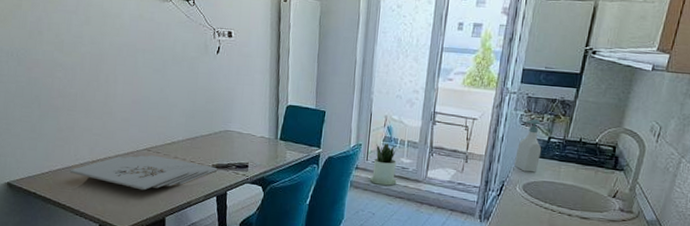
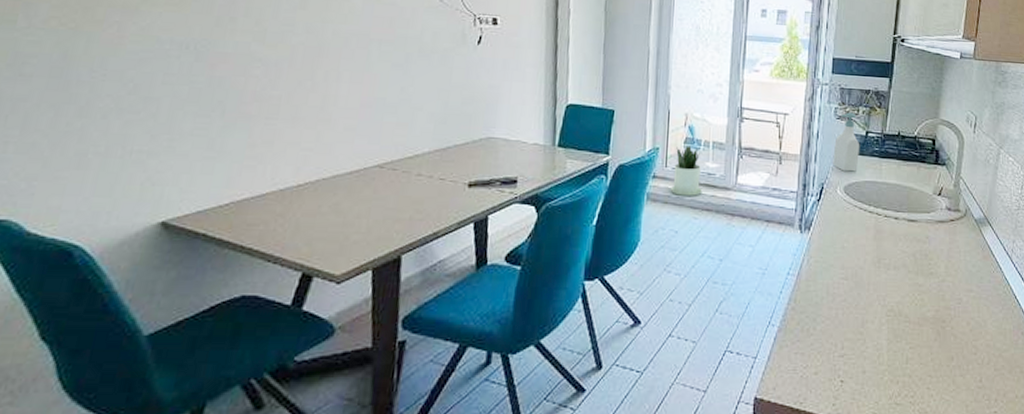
placemat: present [70,155,218,191] -> none [262,173,477,221]

